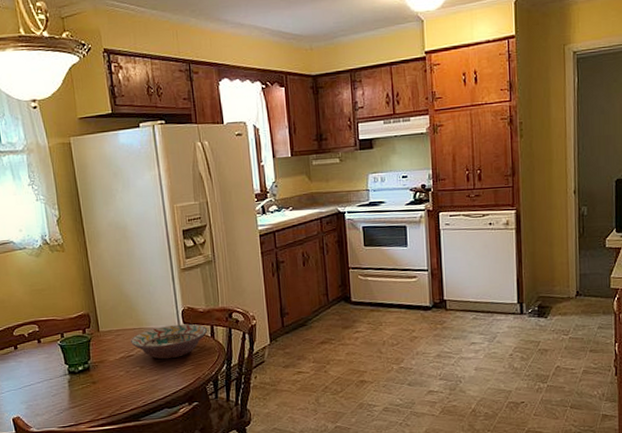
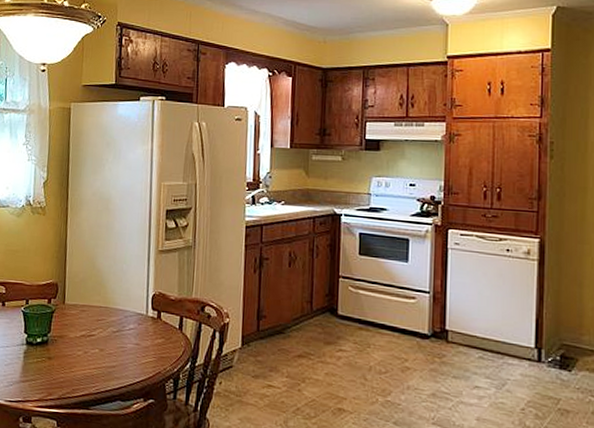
decorative bowl: present [130,323,208,360] -> none [94,309,177,346]

